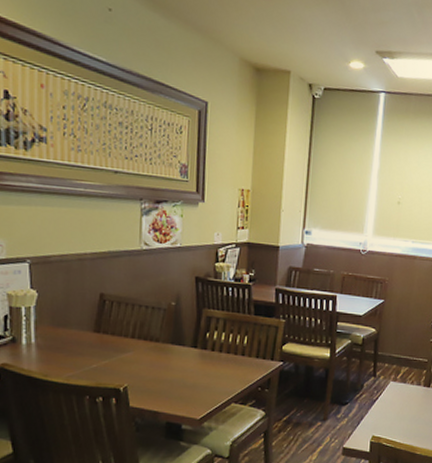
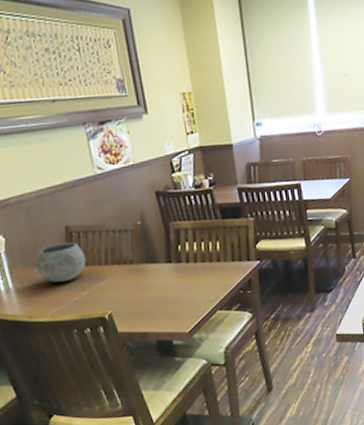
bowl: none [62,308,114,348] -> present [35,242,86,283]

